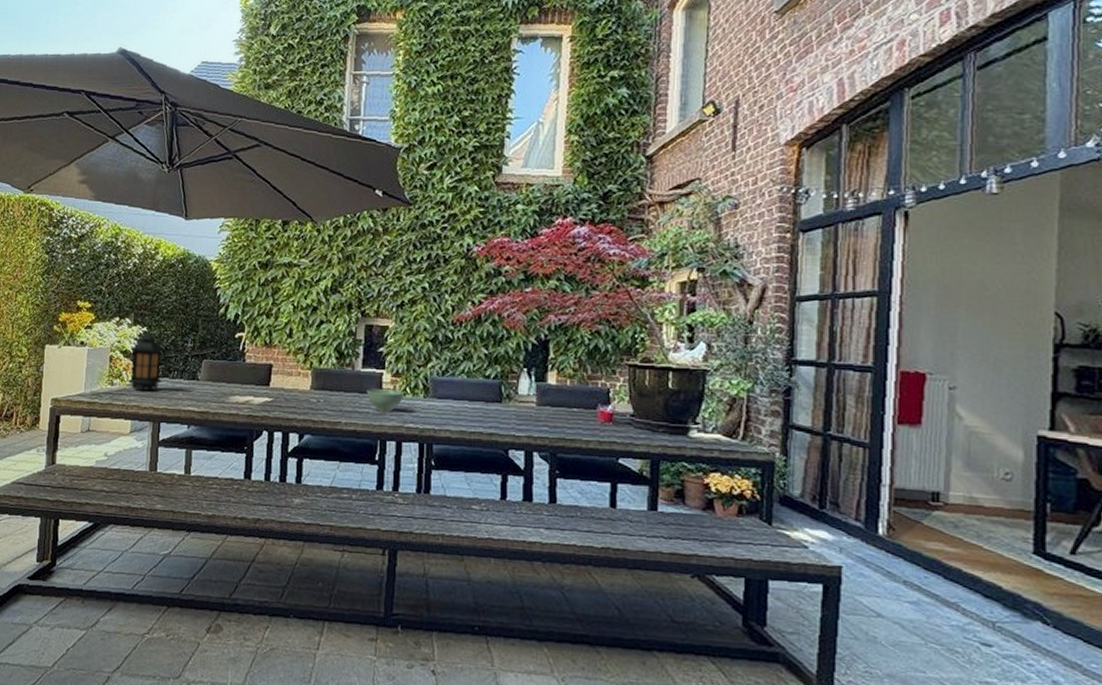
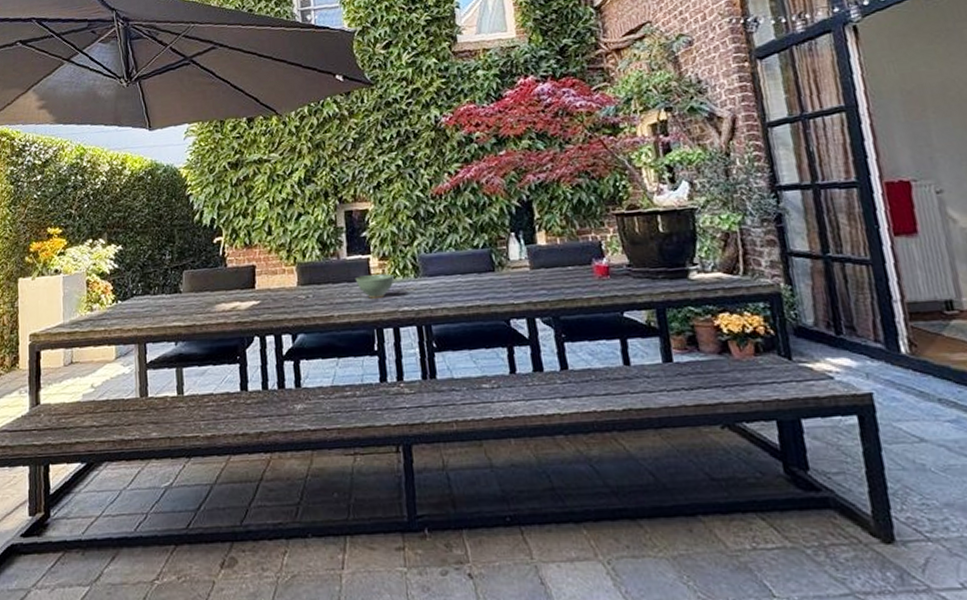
lantern: present [129,319,164,391] -> none [107,236,144,313]

